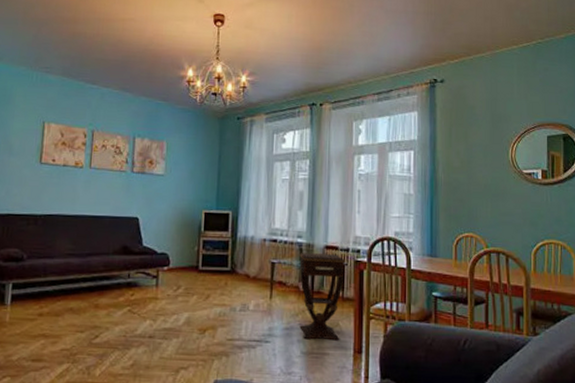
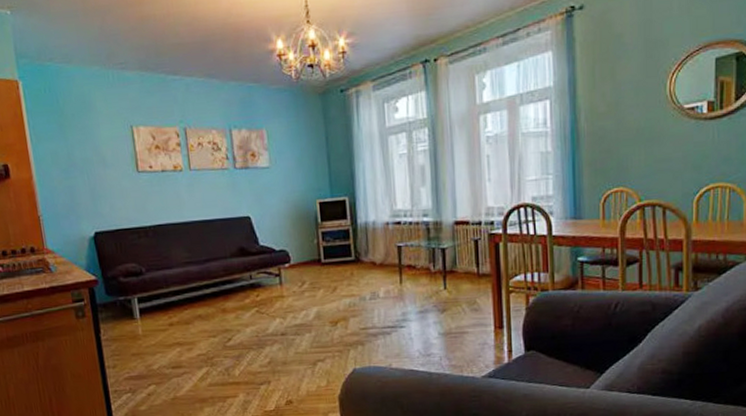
side table: present [299,253,345,341] -> none [427,229,479,321]

